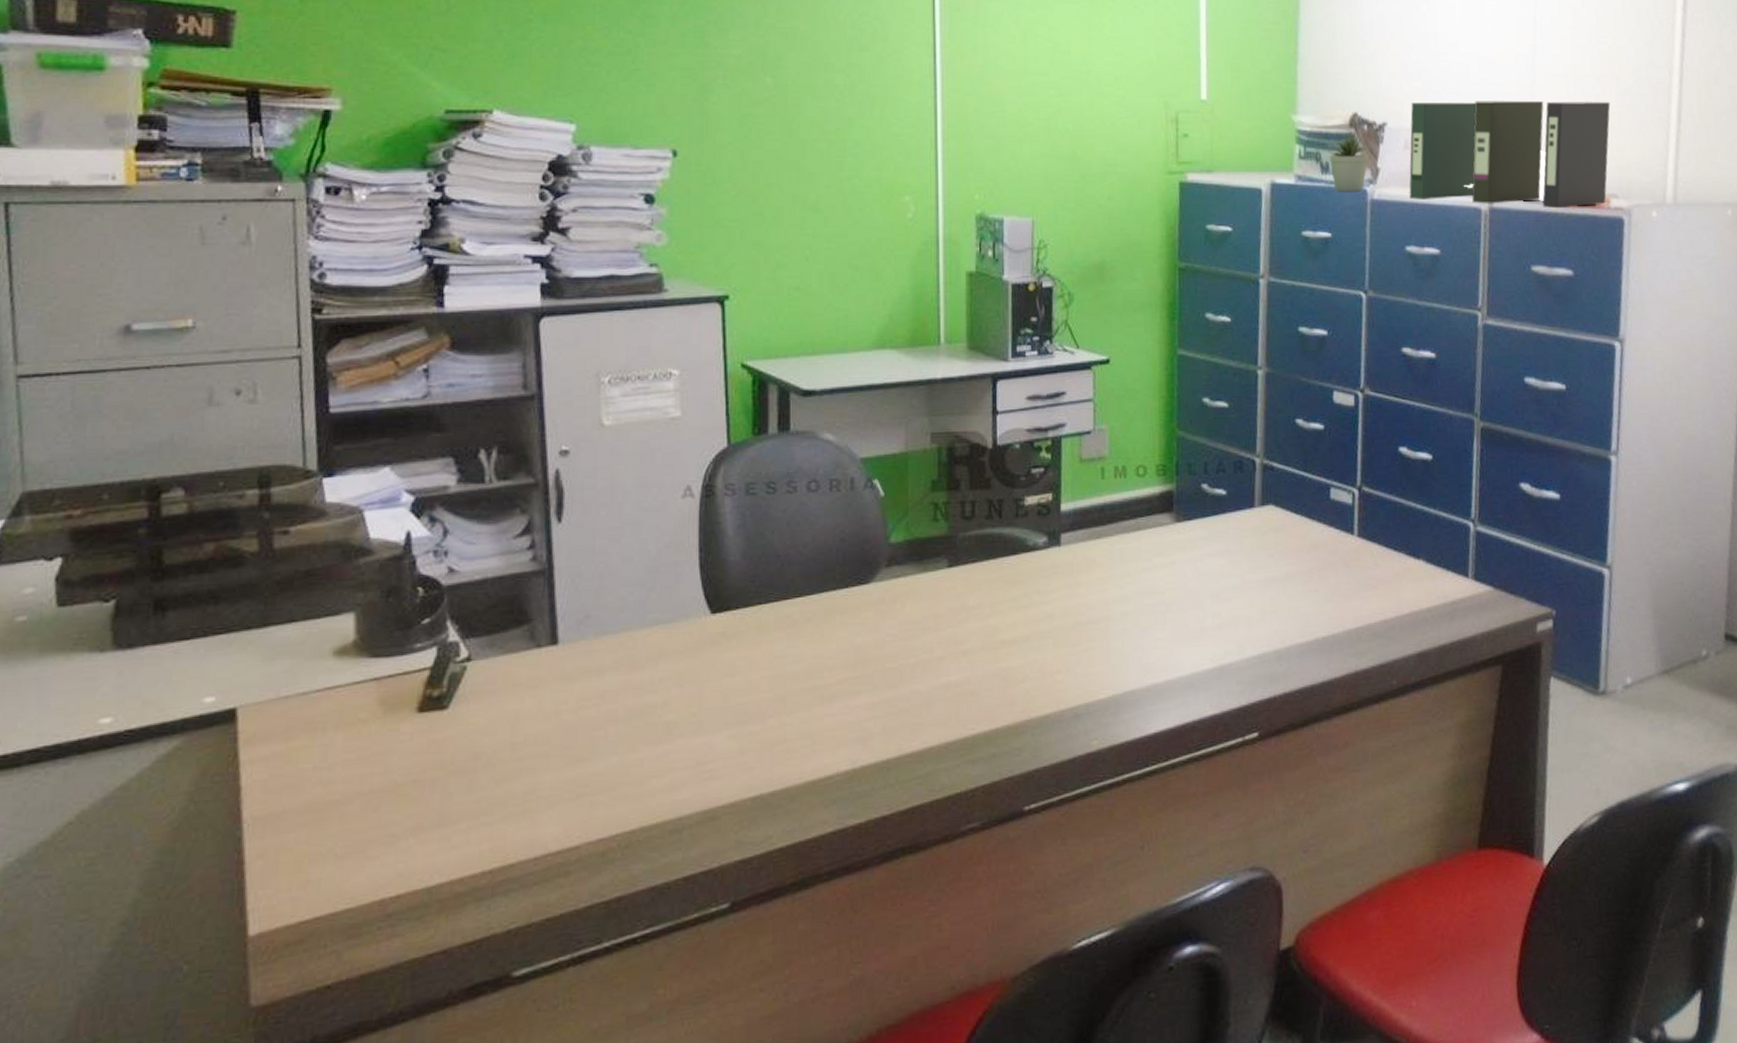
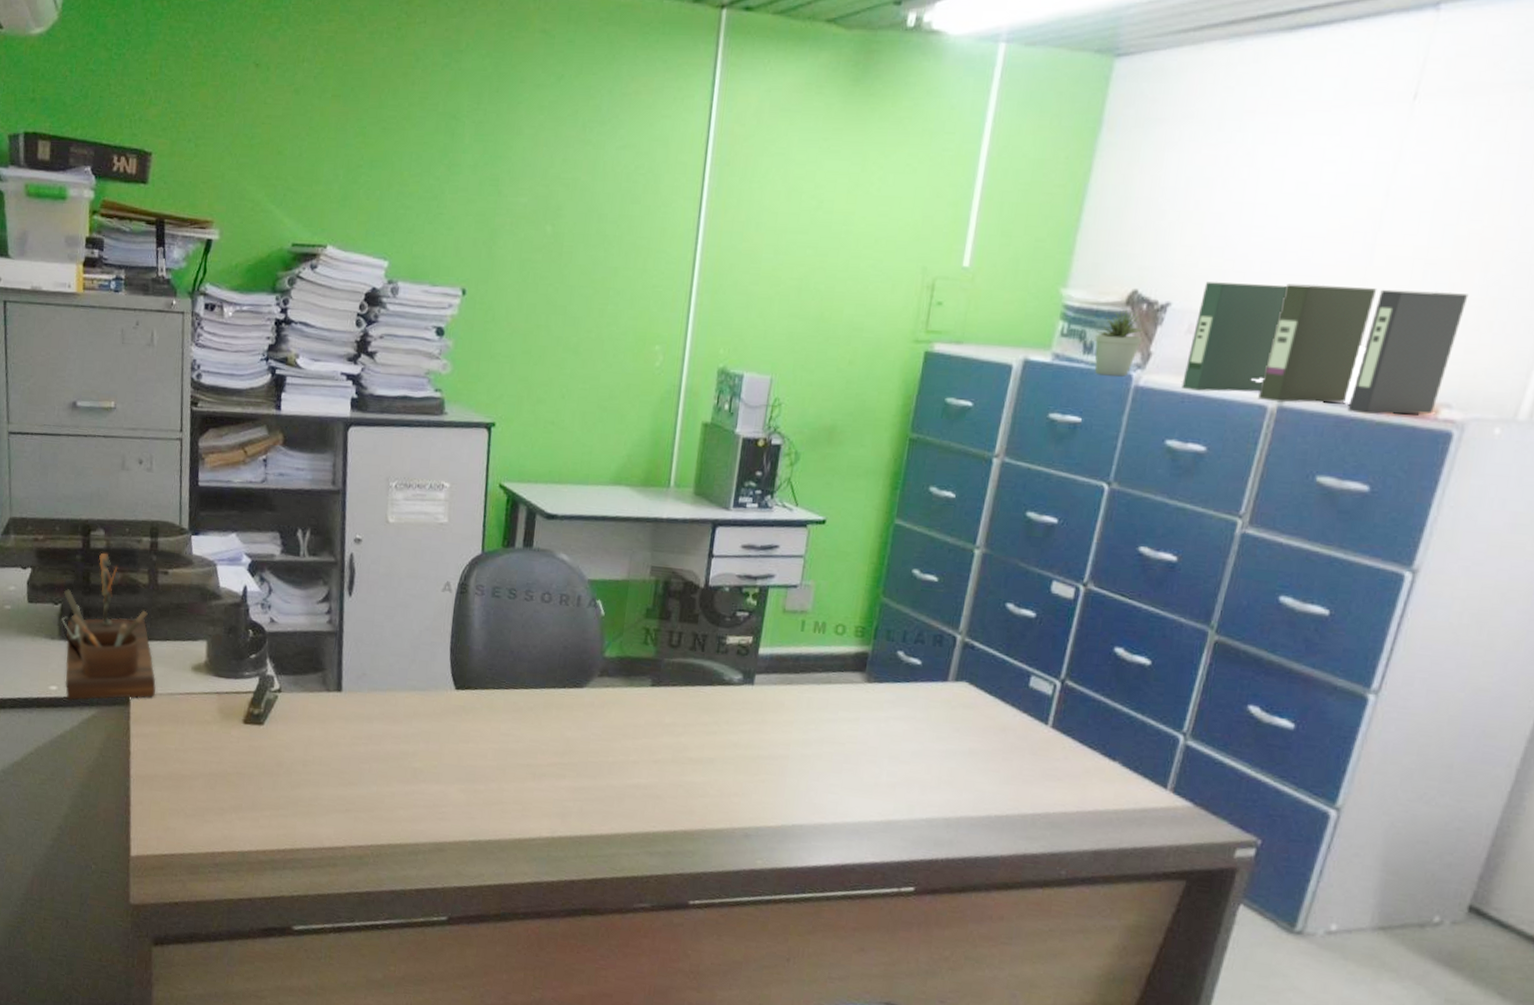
desk organizer: none [117,519,279,734] -> present [61,553,156,701]

